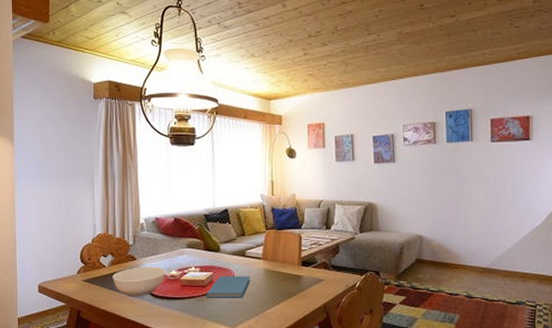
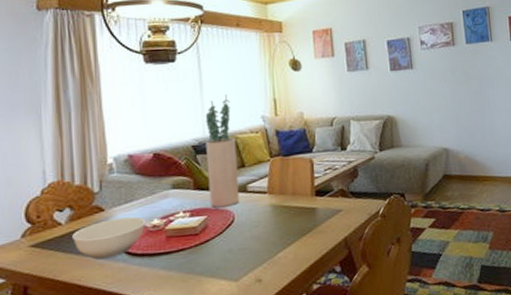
book: present [206,275,251,298] -> none [199,215,255,249]
vase: none [215,174,239,267] -> present [205,94,240,208]

